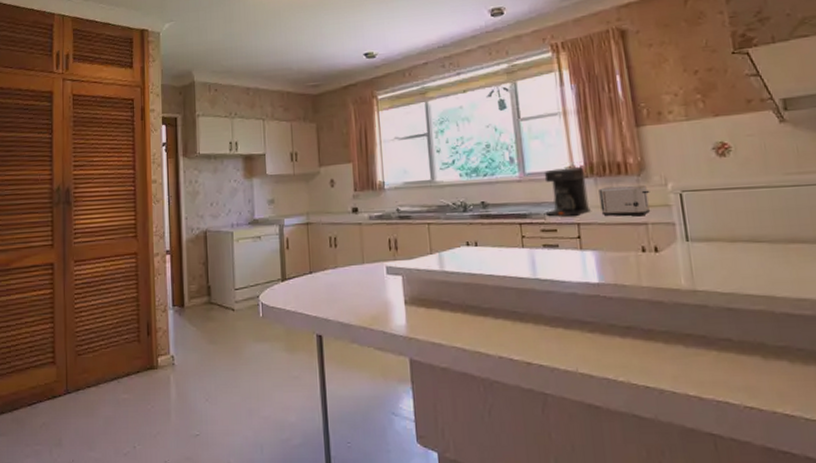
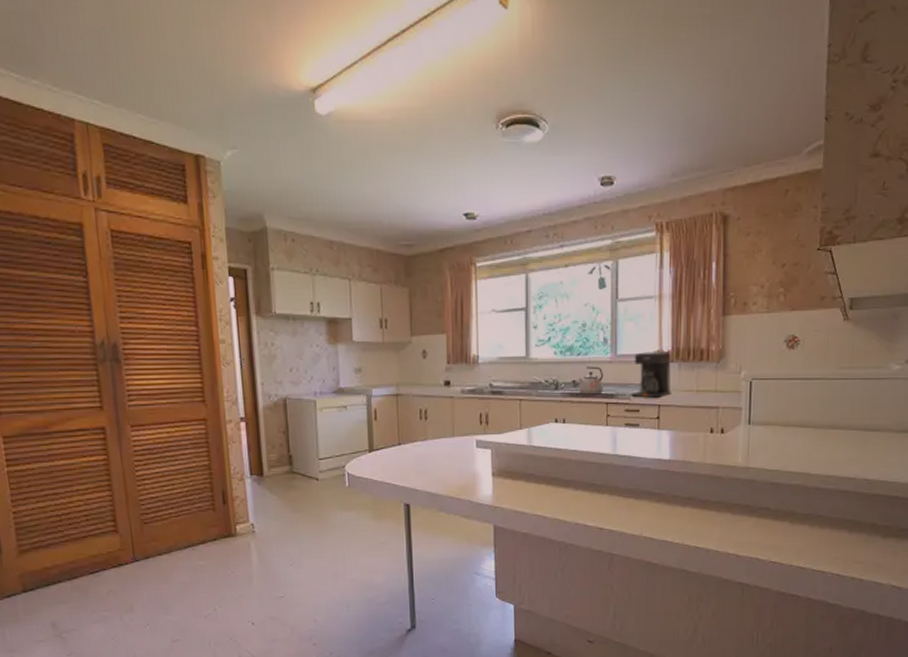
kettle: none [487,186,516,217] -> present [579,366,604,396]
toaster: present [598,184,650,217] -> none [681,371,726,401]

